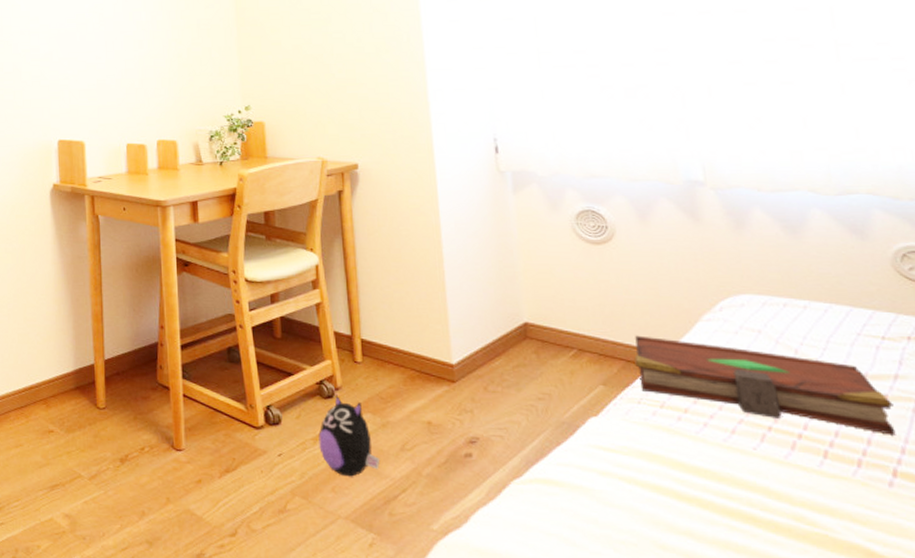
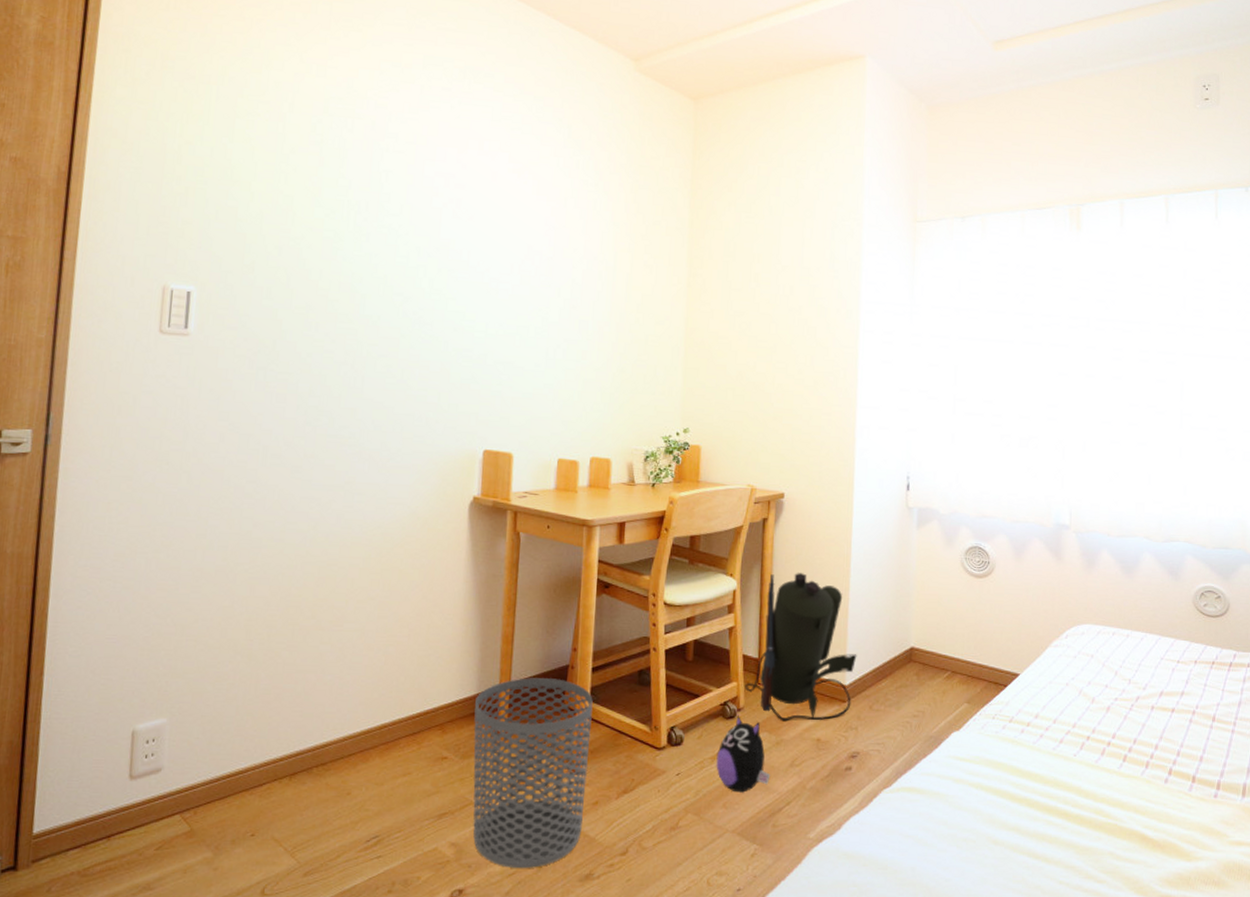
waste bin: none [74,355,188,544] -> present [473,678,593,868]
backpack: none [339,245,462,402] -> present [744,573,857,722]
book: present [634,335,896,436] -> none [995,659,1177,741]

